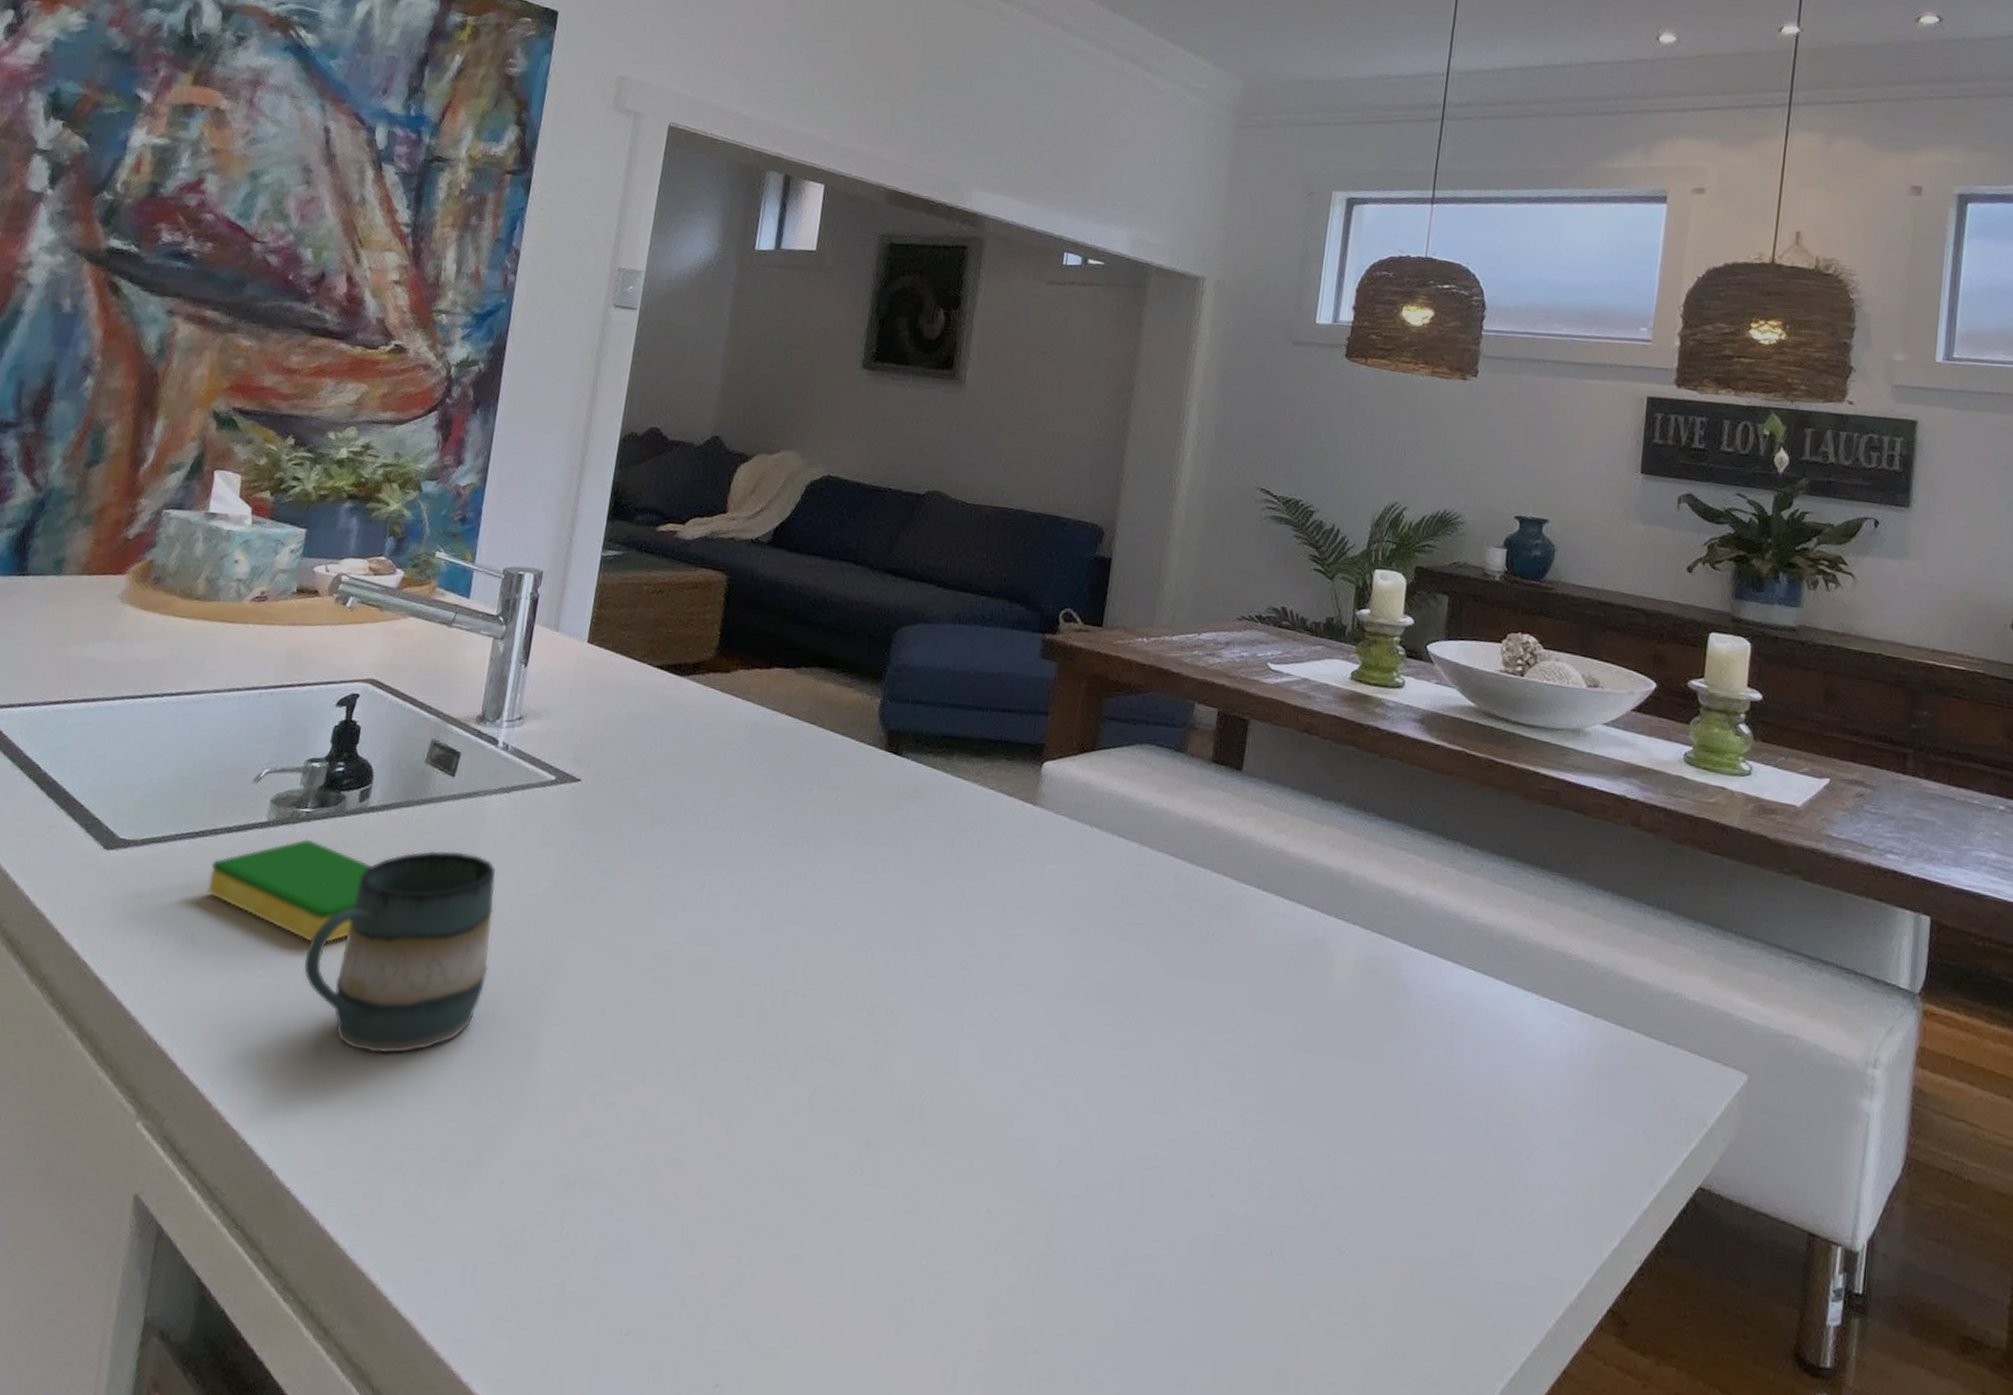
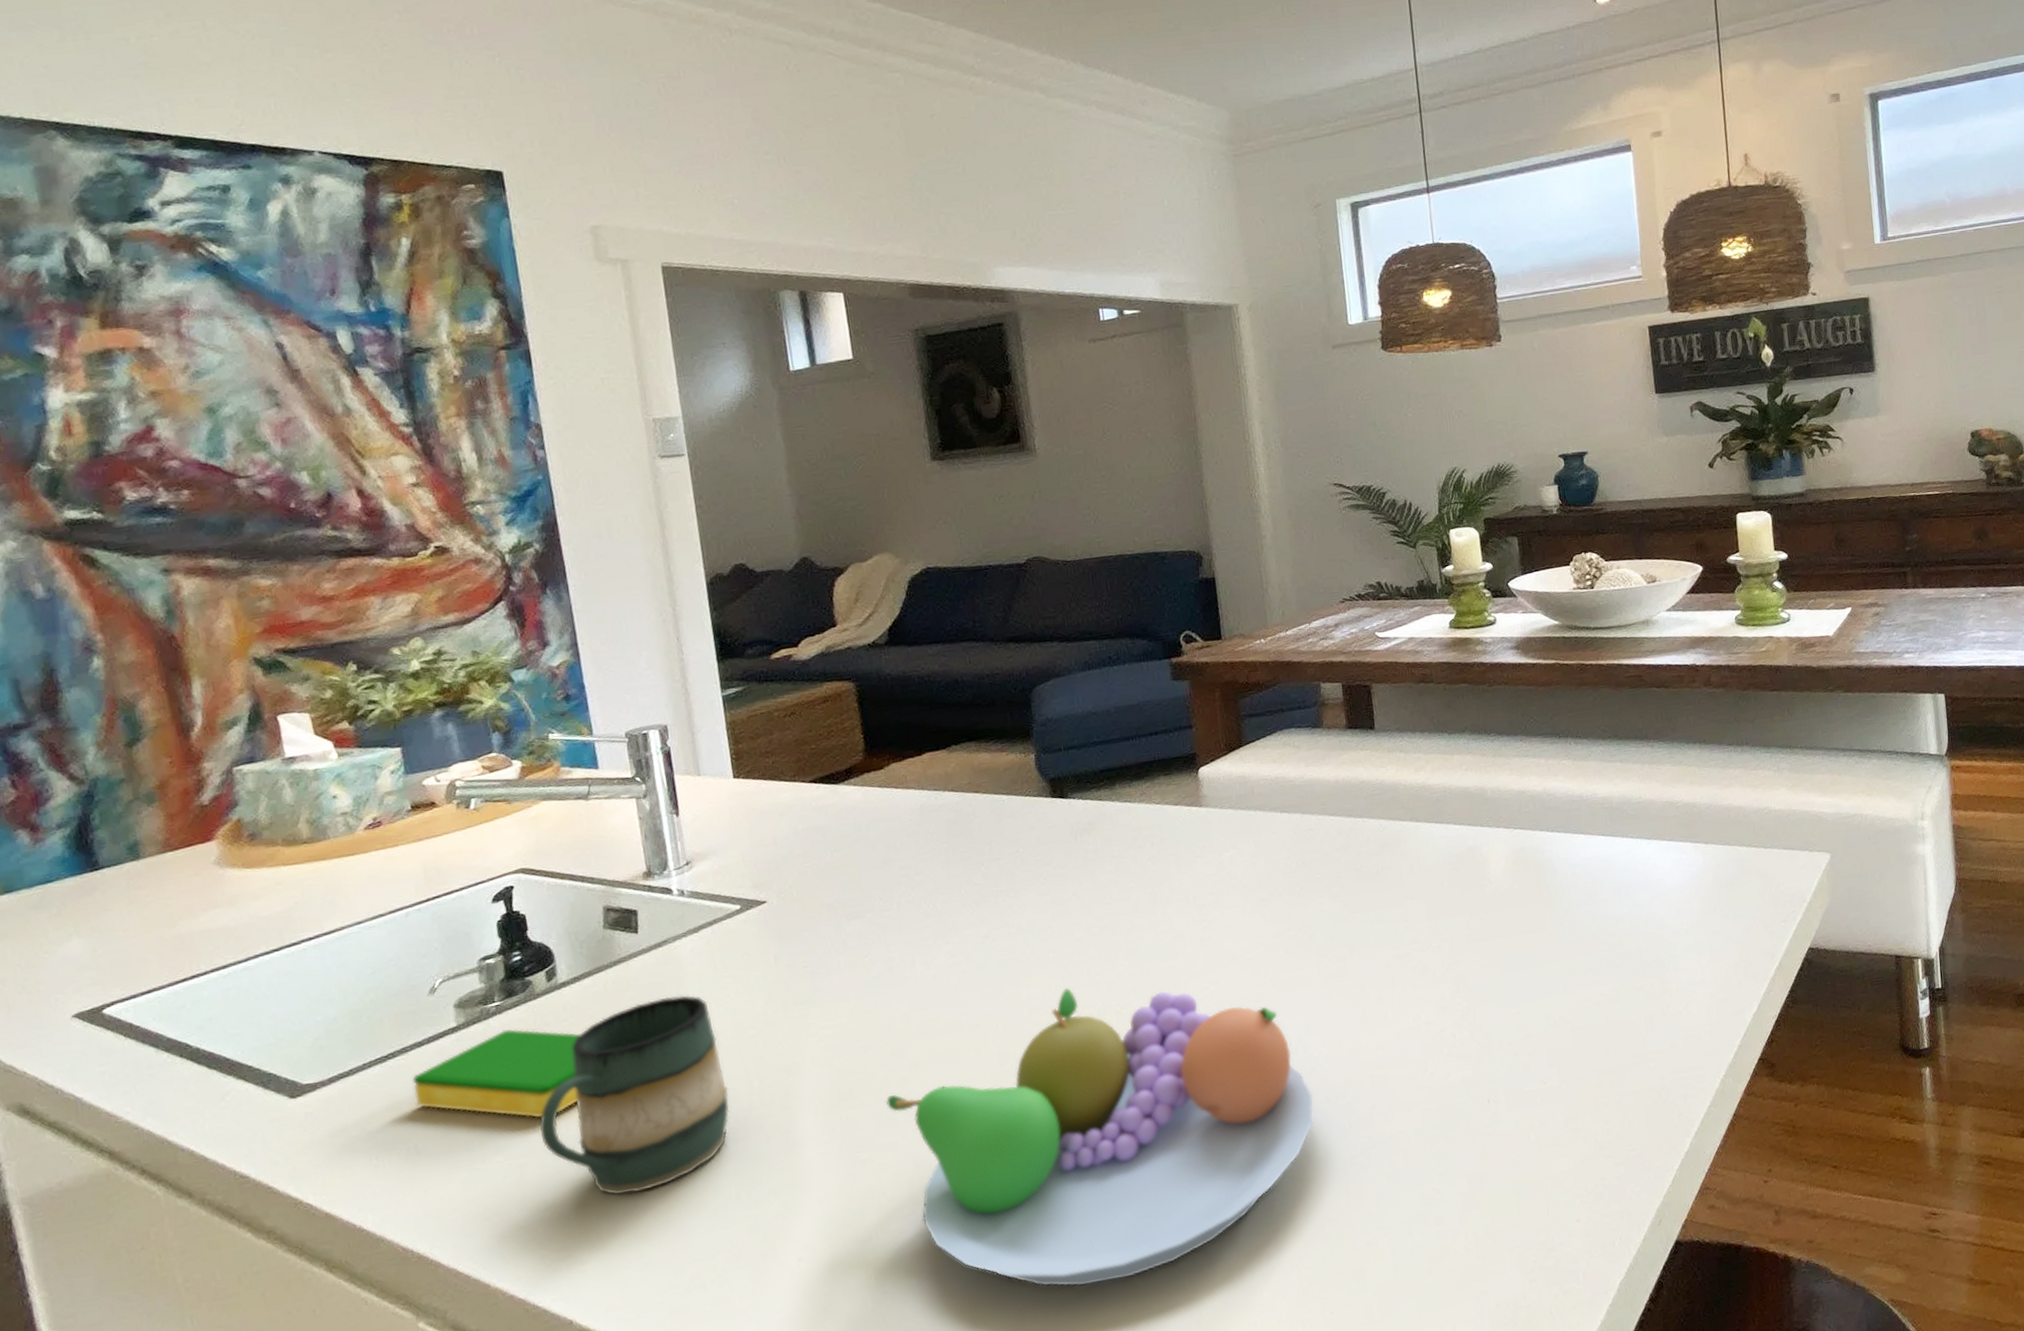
fruit bowl: none [631,965,1075,1326] -> present [886,987,1314,1287]

